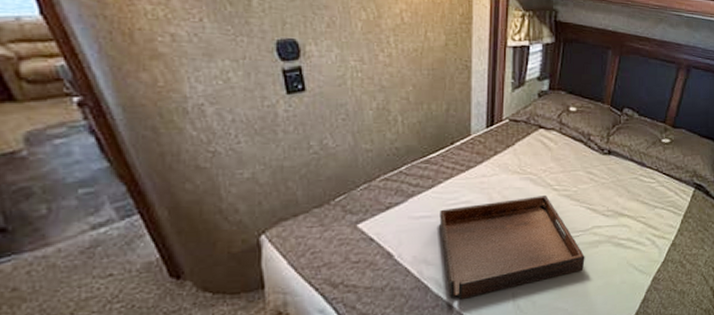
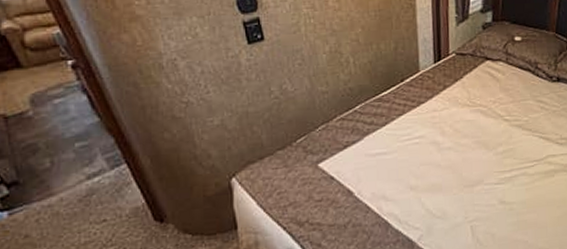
serving tray: present [439,196,585,300] -> none [394,127,542,235]

